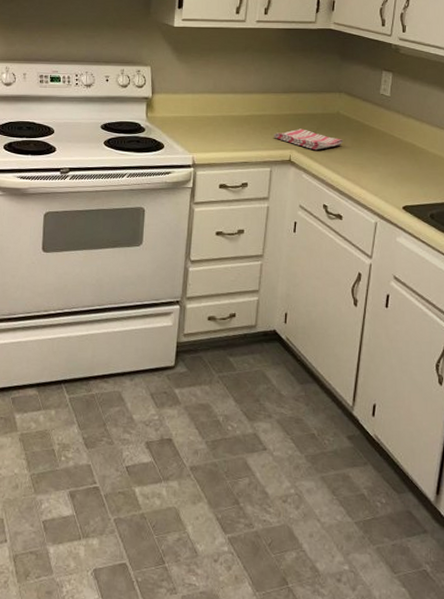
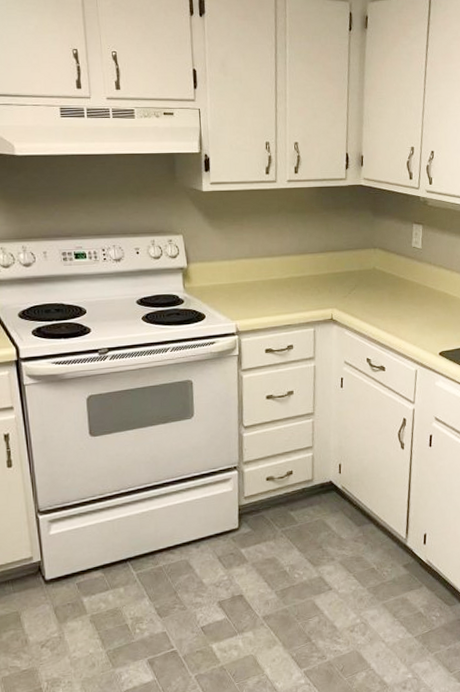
dish towel: present [274,128,343,151] -> none [314,287,381,307]

